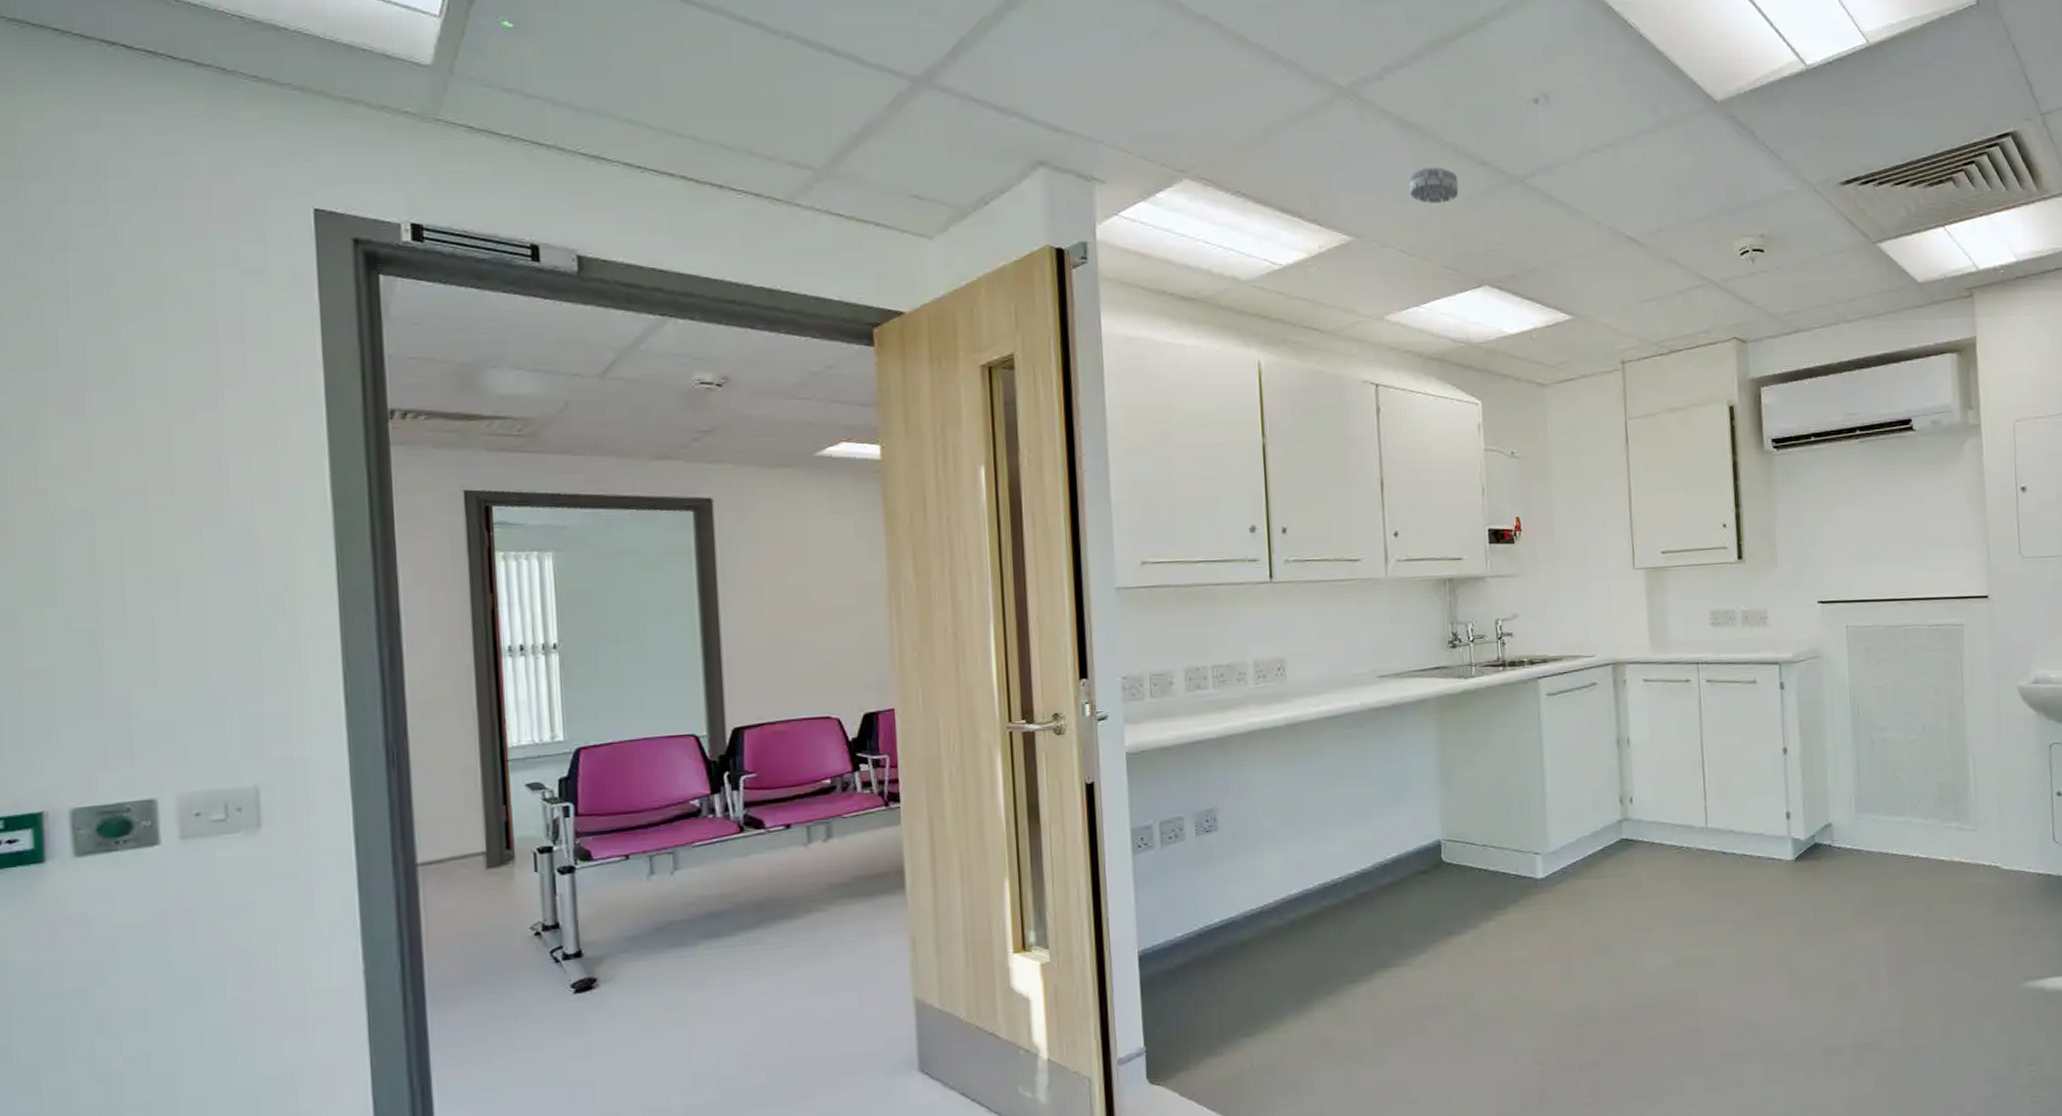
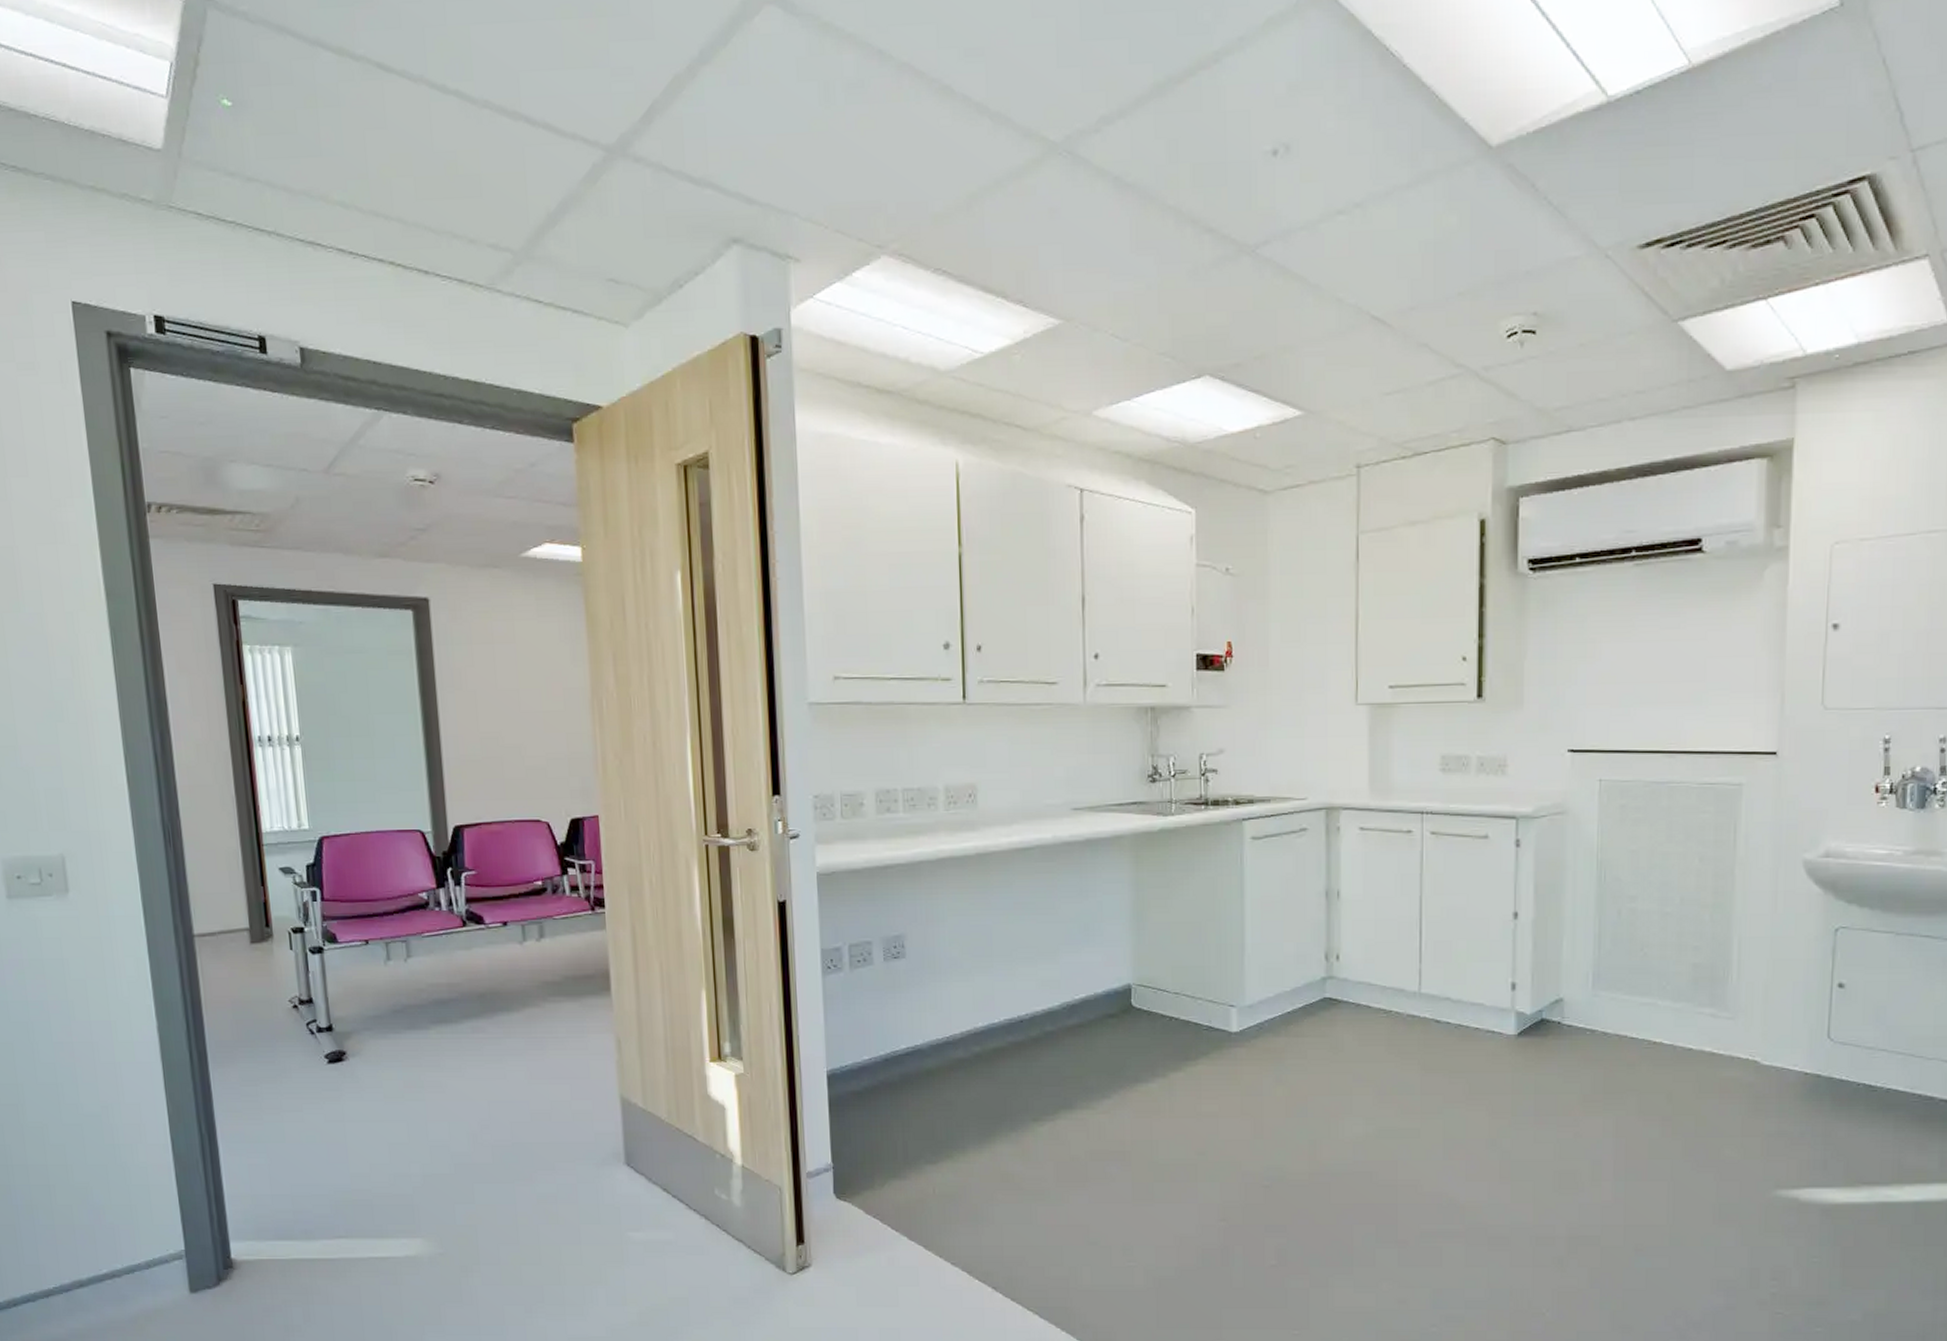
smoke detector: present [1409,167,1459,203] -> none [1125,236,1181,279]

